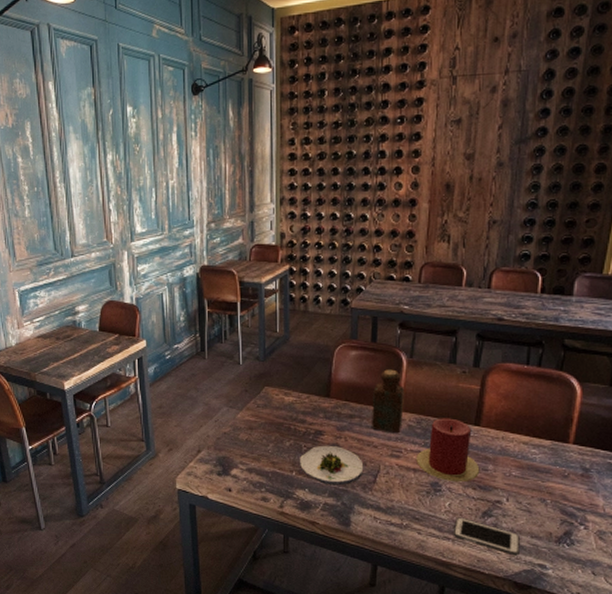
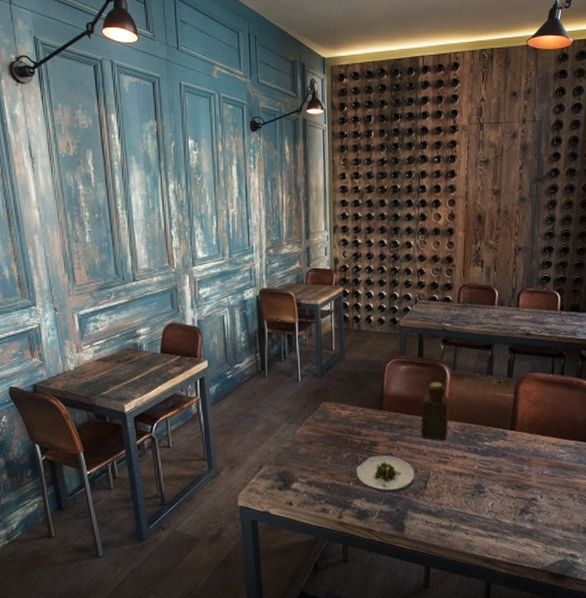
candle: present [416,418,480,481] -> none [462,424,517,483]
cell phone: present [453,517,520,556] -> none [496,516,554,548]

